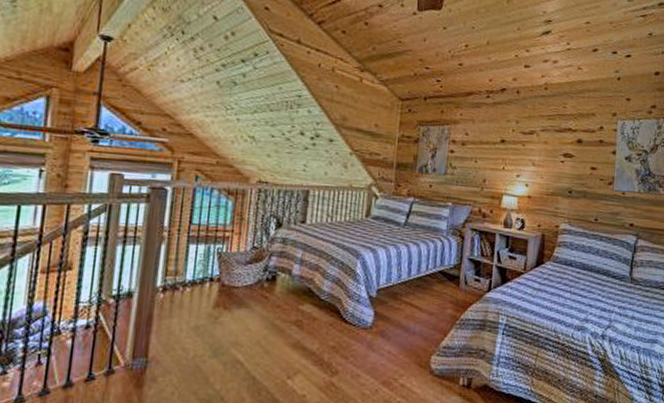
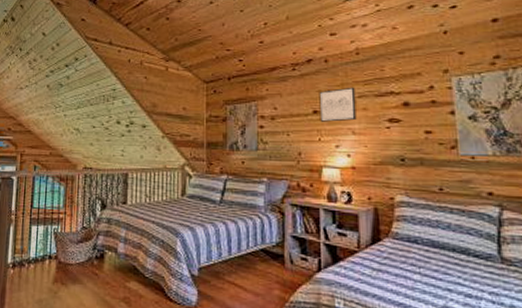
wall art: none [506,120,540,153] -> present [319,87,357,122]

